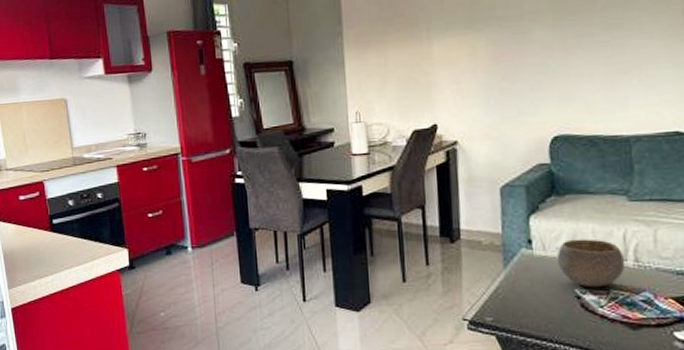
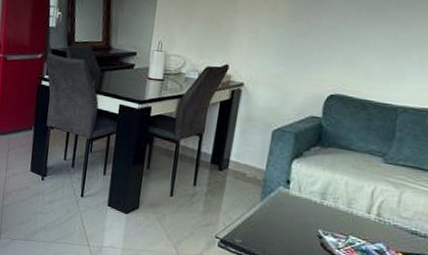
bowl: present [556,239,626,288] -> none [308,186,369,232]

